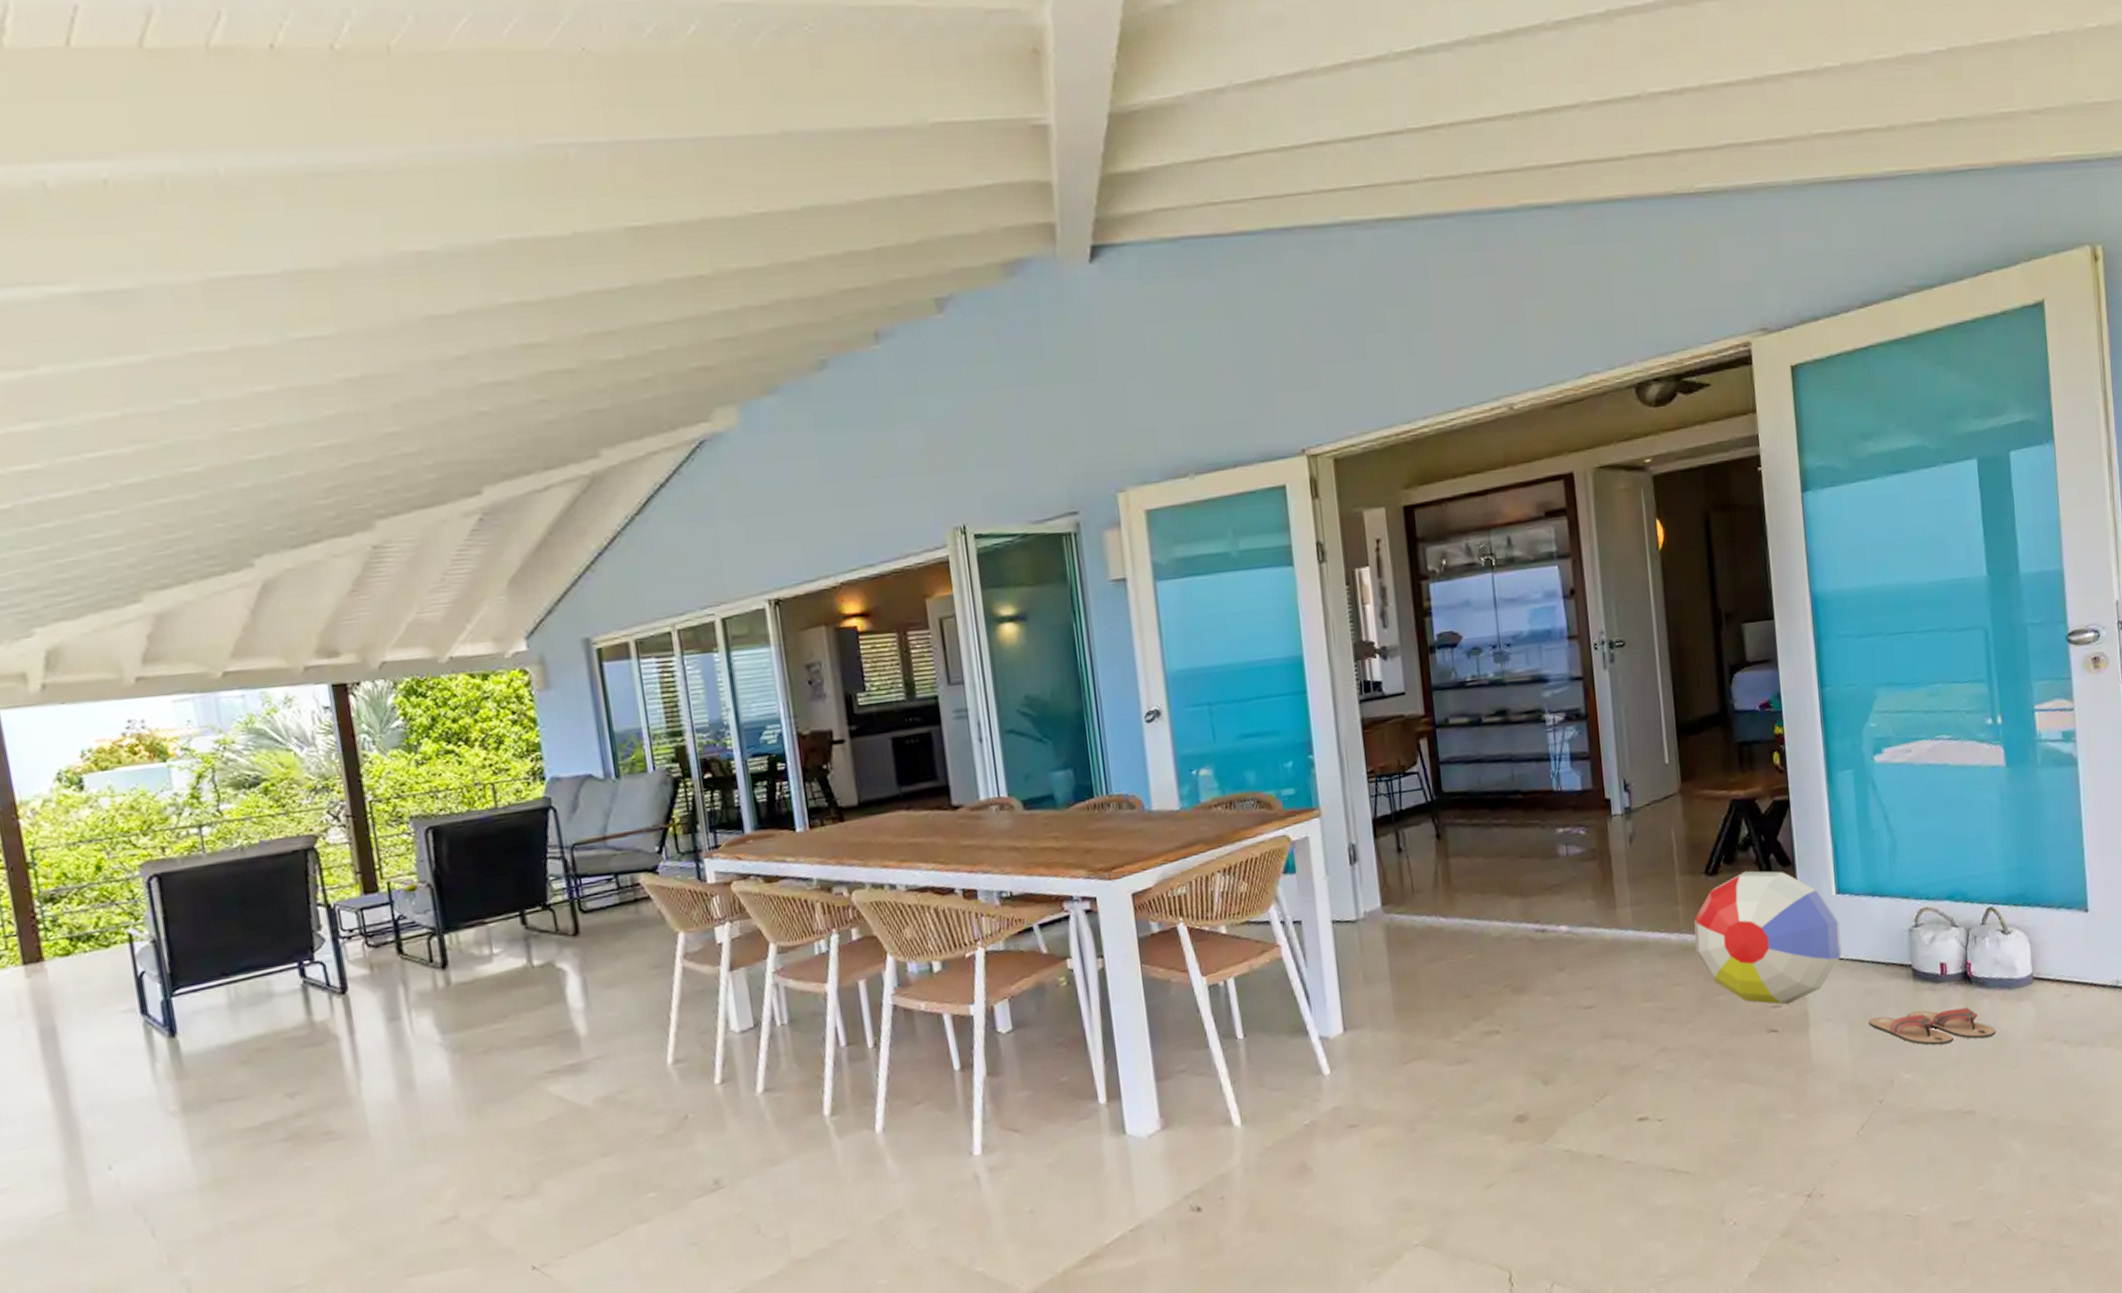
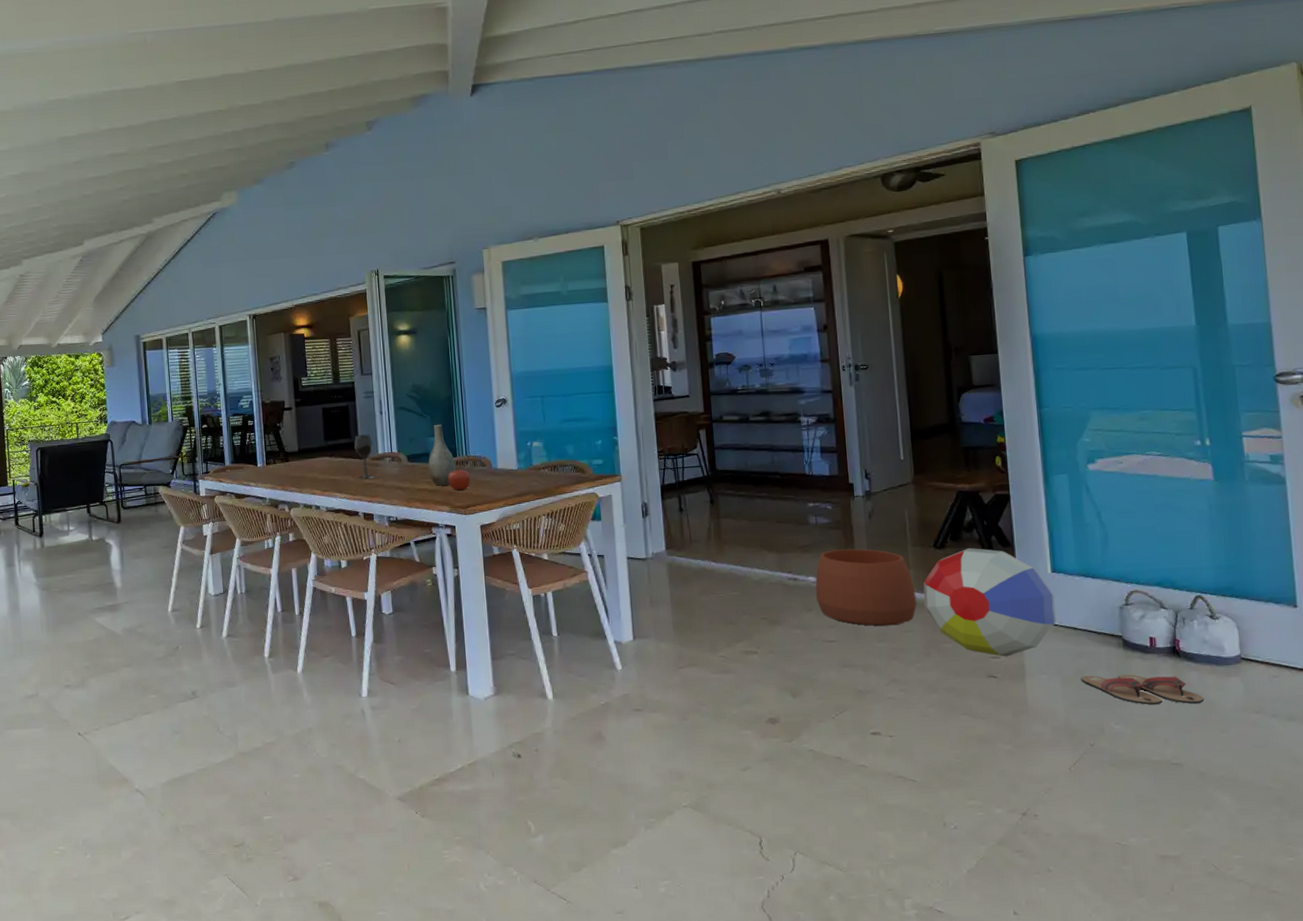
wine glass: none [942,772,975,841] -> present [354,434,374,480]
vase: none [1052,752,1093,842] -> present [428,425,456,486]
fruit: none [1082,811,1115,846] -> present [447,466,471,490]
planter pot: none [1568,883,1687,983] -> present [815,548,917,626]

